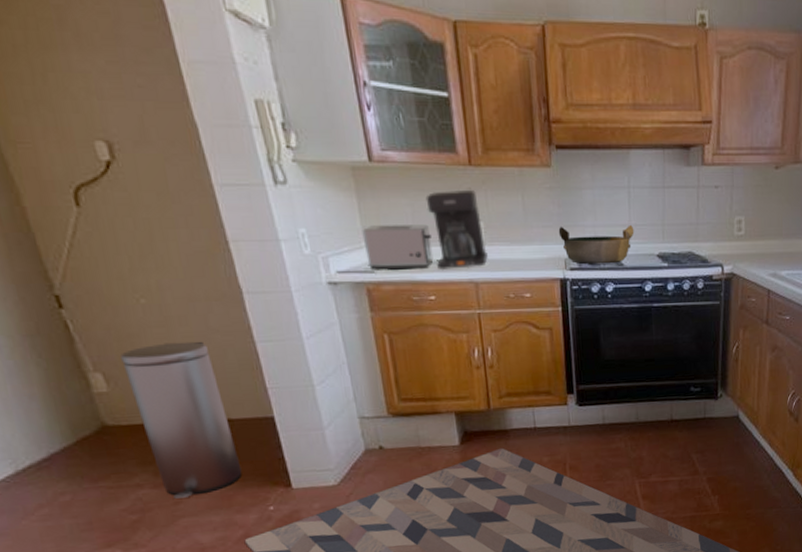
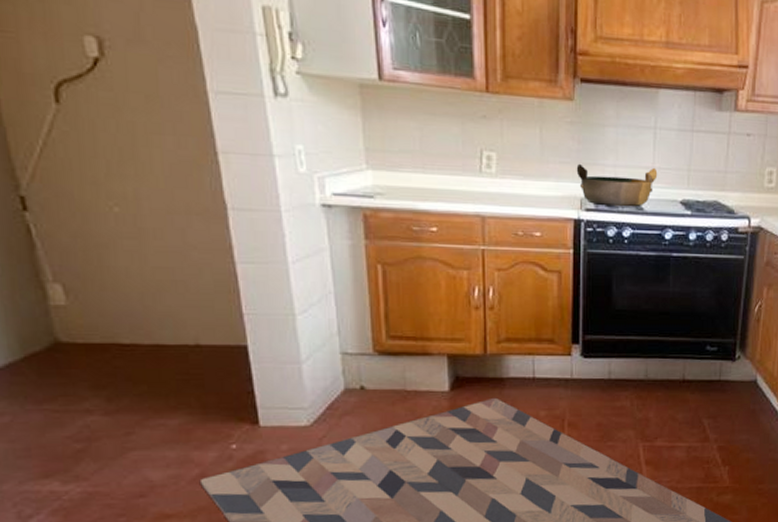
pedal bin: present [121,341,243,499] -> none [85,256,206,429]
toaster: present [362,224,434,271] -> none [364,147,440,199]
coffee maker: present [425,190,489,271] -> none [436,117,499,201]

